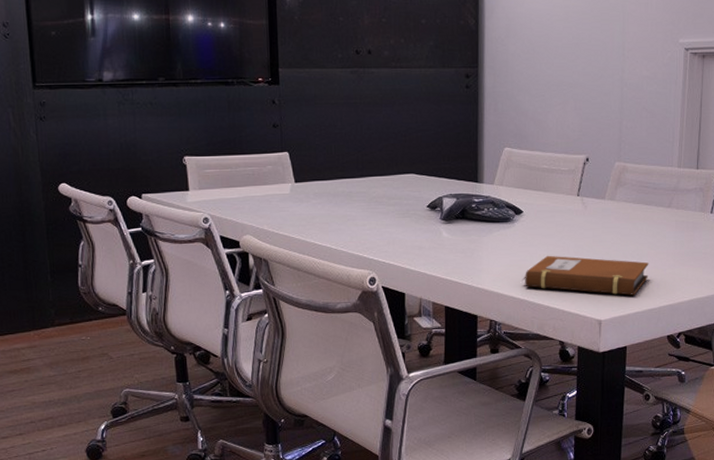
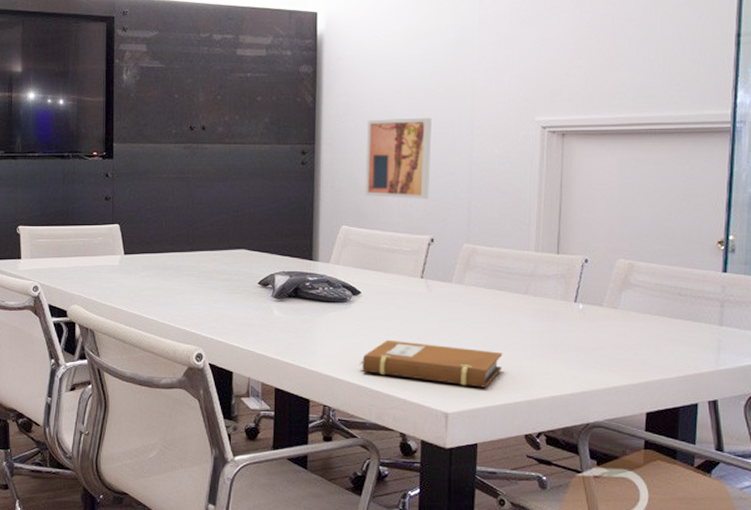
wall art: none [526,40,587,120] -> present [365,117,432,199]

